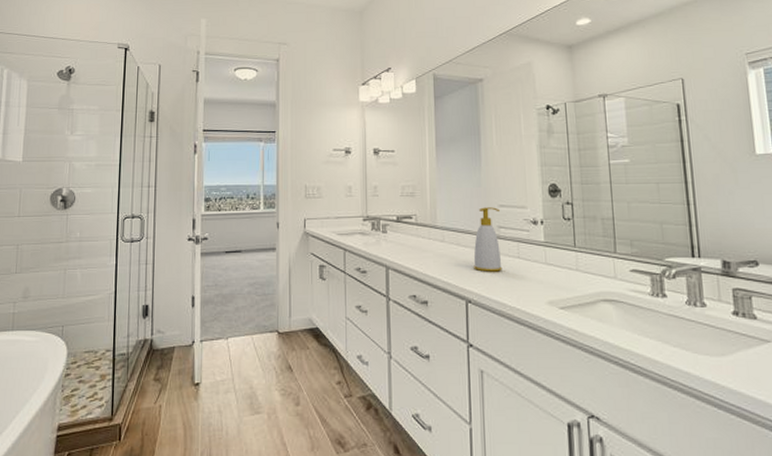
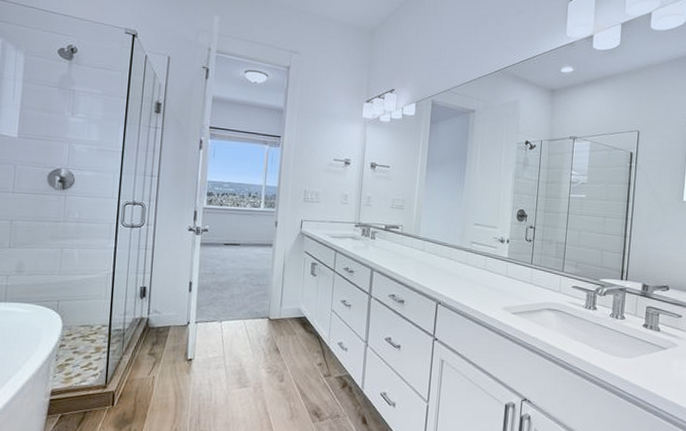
soap bottle: present [473,207,503,272] -> none [446,224,474,280]

